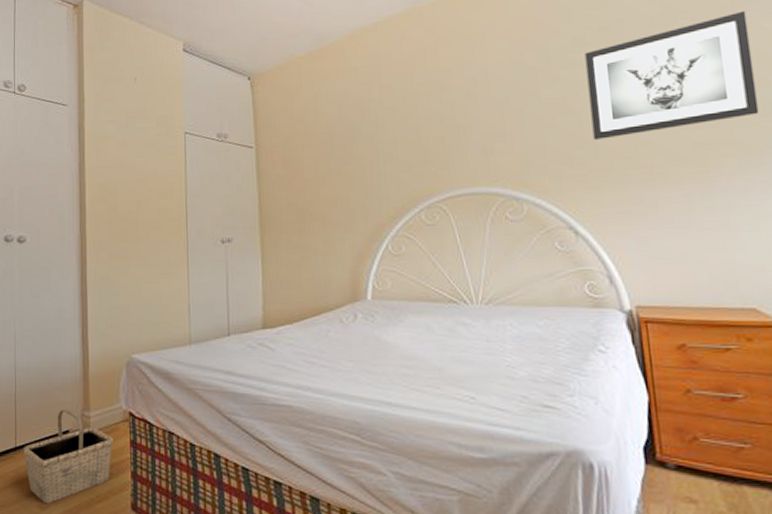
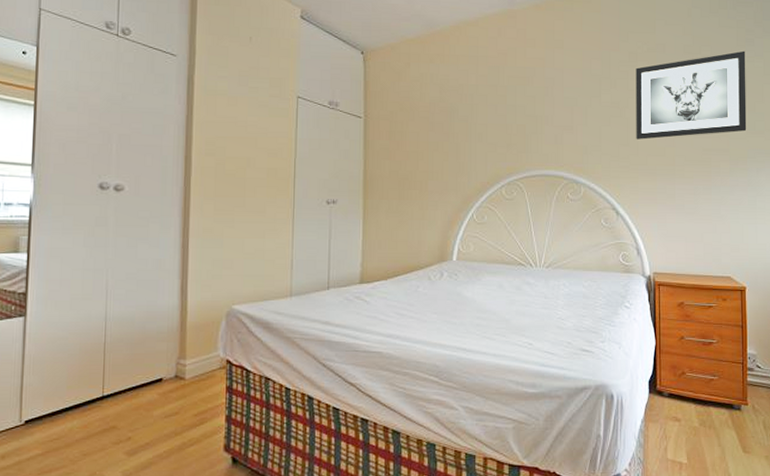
basket: present [24,408,114,503] -> none [112,357,210,449]

